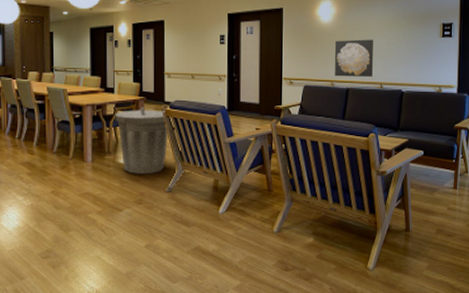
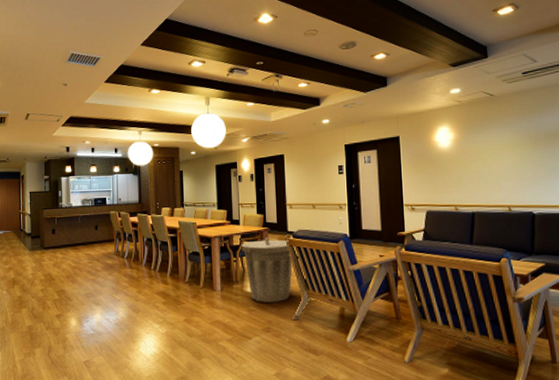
wall art: present [334,39,373,77] -> none [455,162,499,201]

